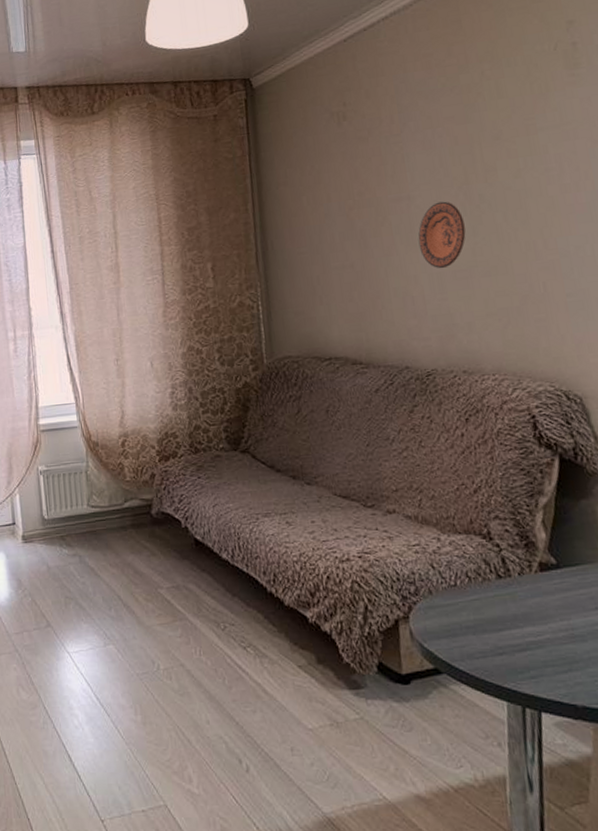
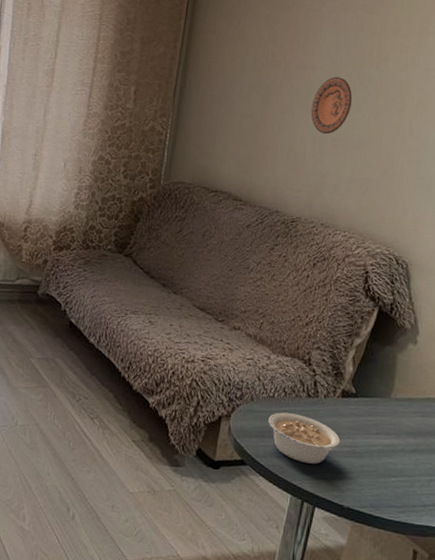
legume: none [455,601,553,660] -> present [268,412,341,464]

